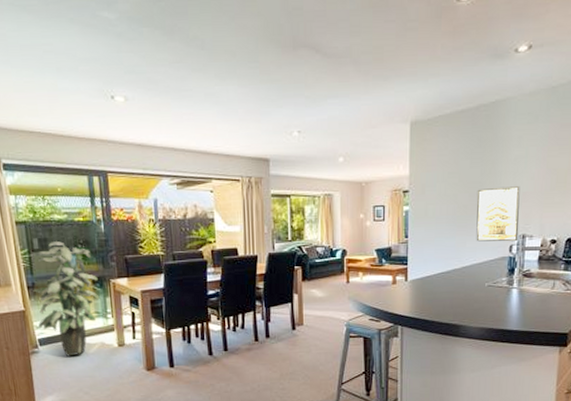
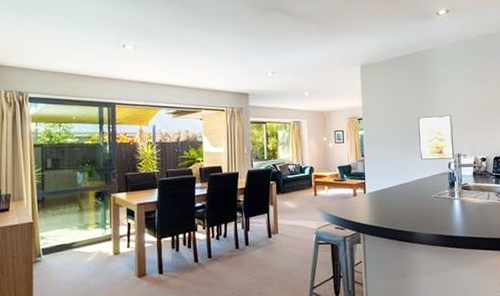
indoor plant: present [33,241,100,357] -> none [42,161,101,265]

